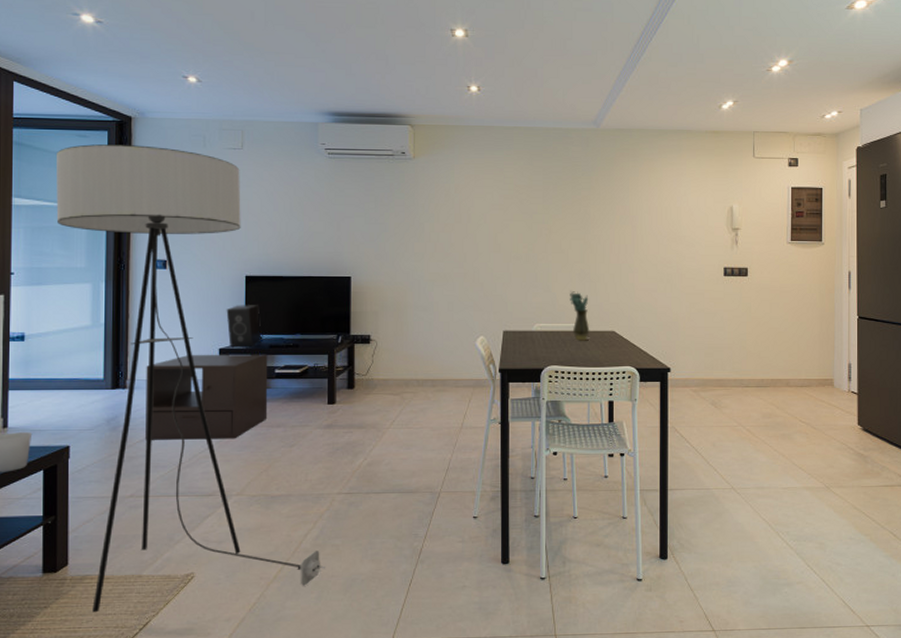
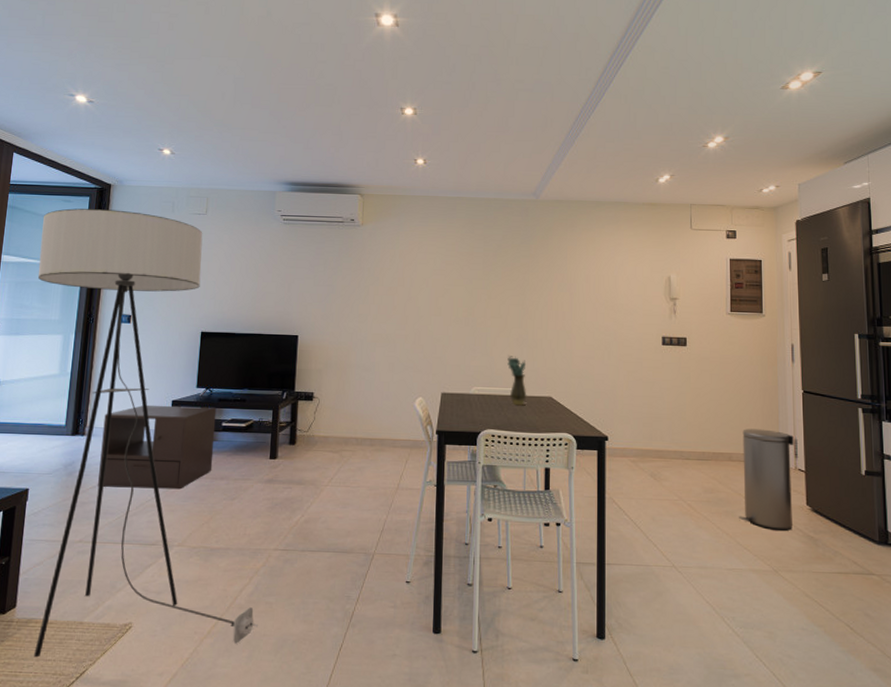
speaker: present [226,305,262,346] -> none [181,359,212,399]
pedal bin: none [795,355,848,450] -> present [739,429,794,531]

